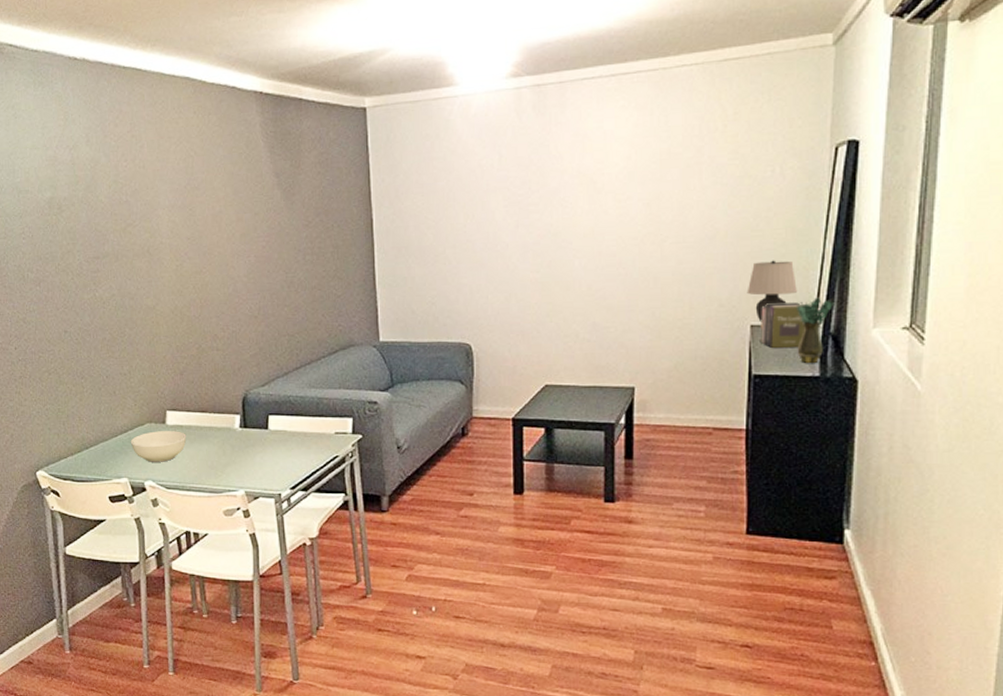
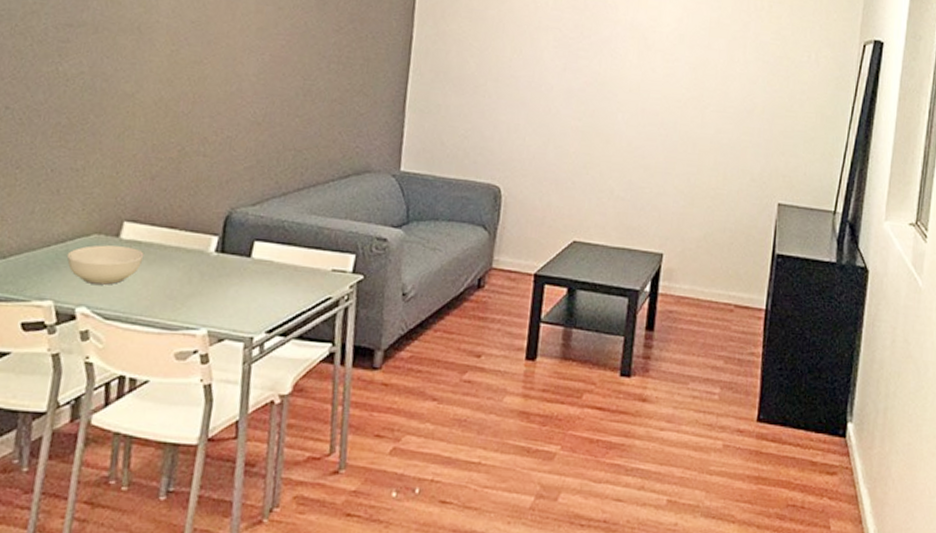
table lamp: present [747,260,797,322] -> none [777,141,822,202]
books: present [760,302,804,348] -> none [785,184,826,231]
vase: present [797,295,835,363] -> none [817,182,854,249]

